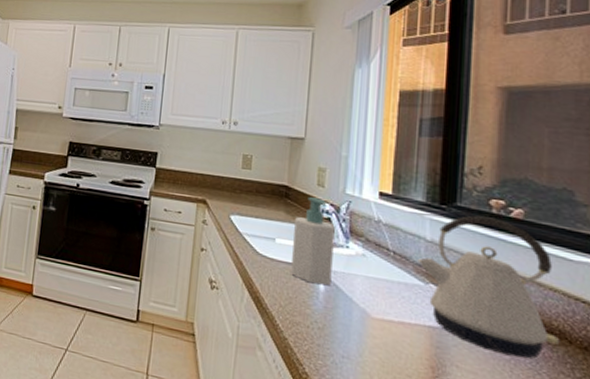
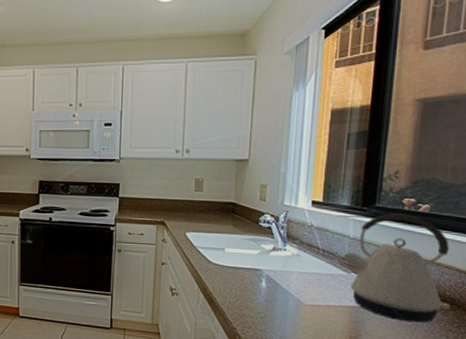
soap bottle: present [291,197,335,286] -> none [238,211,275,283]

